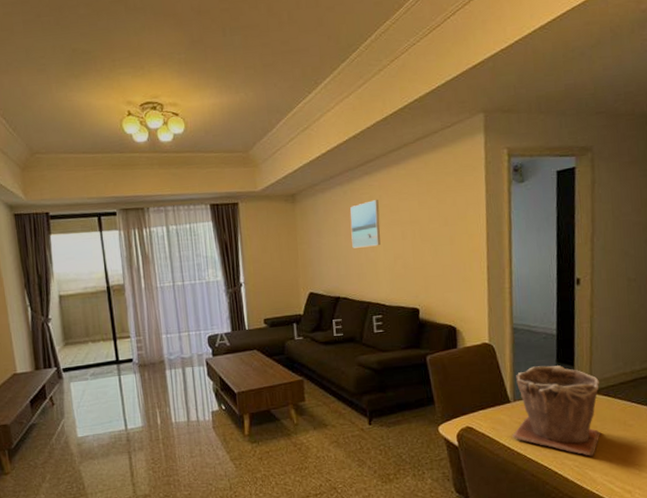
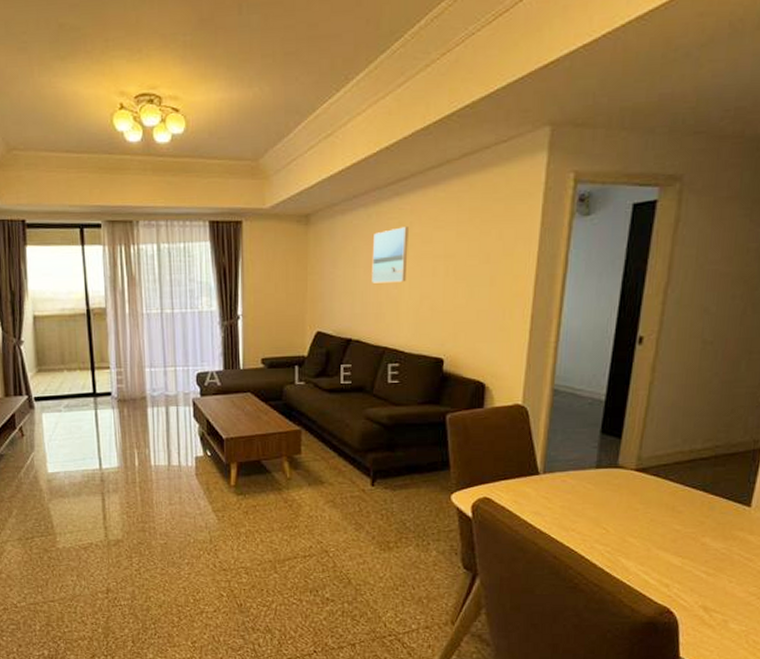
plant pot: present [512,365,601,456] -> none [536,436,650,542]

